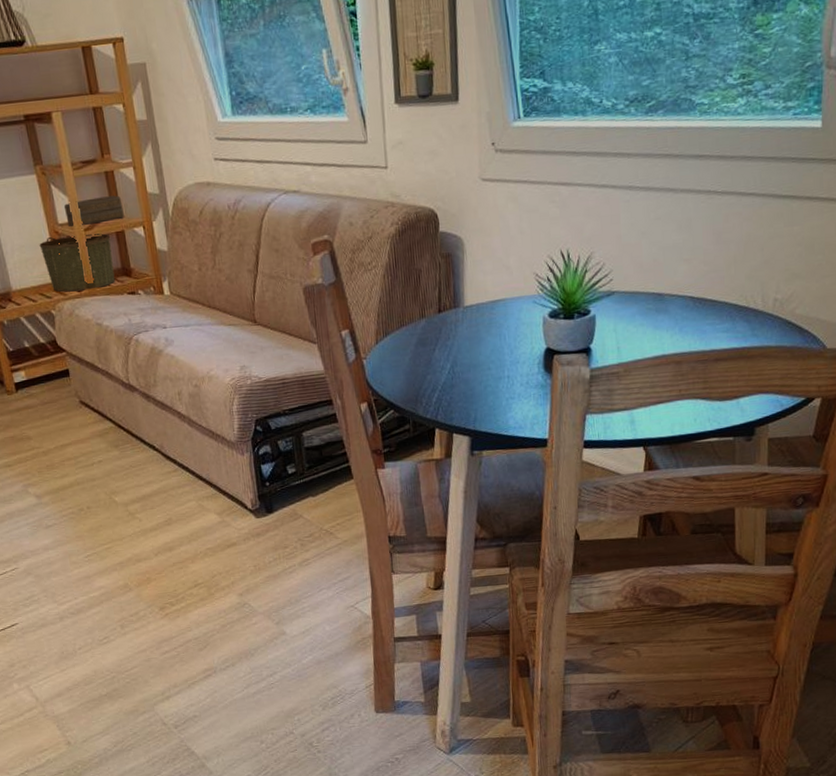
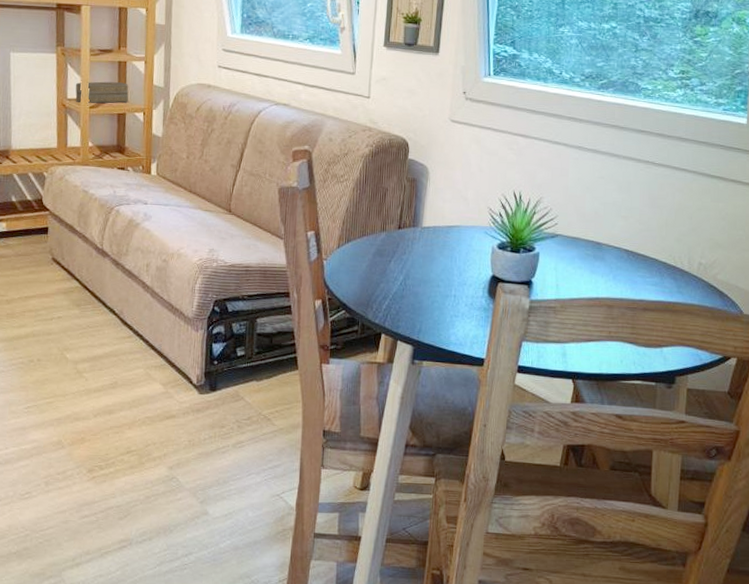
basket: present [39,233,115,293] -> none [45,109,112,160]

